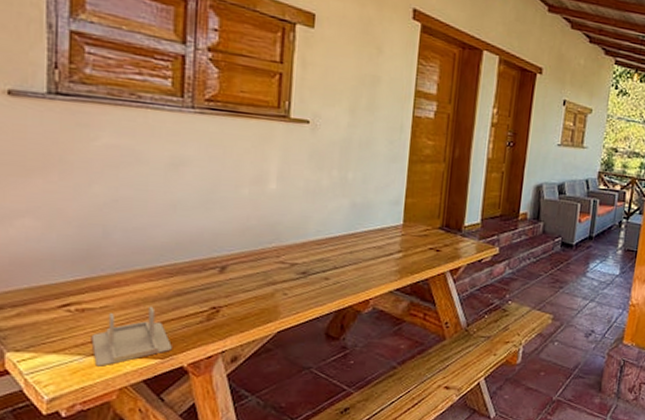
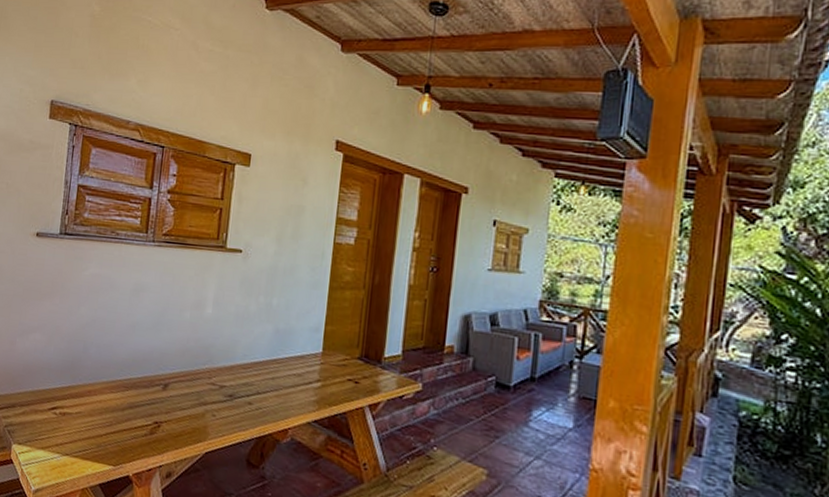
napkin holder: present [91,306,173,367] -> none [67,415,123,467]

